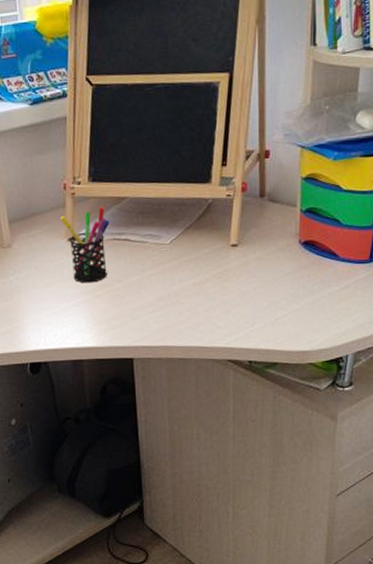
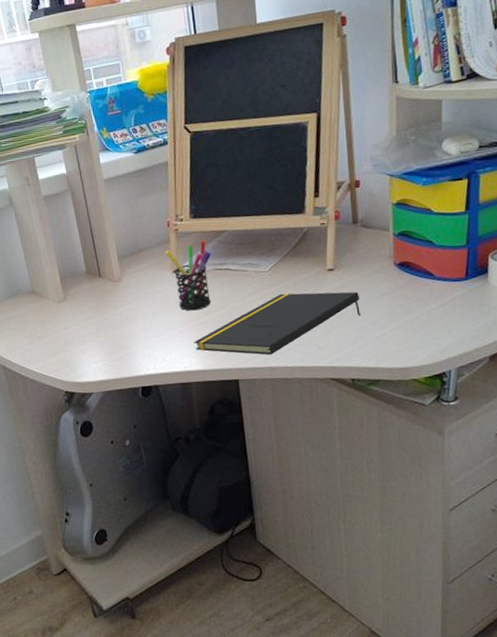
notepad: none [88,268,263,334] -> present [194,291,362,355]

